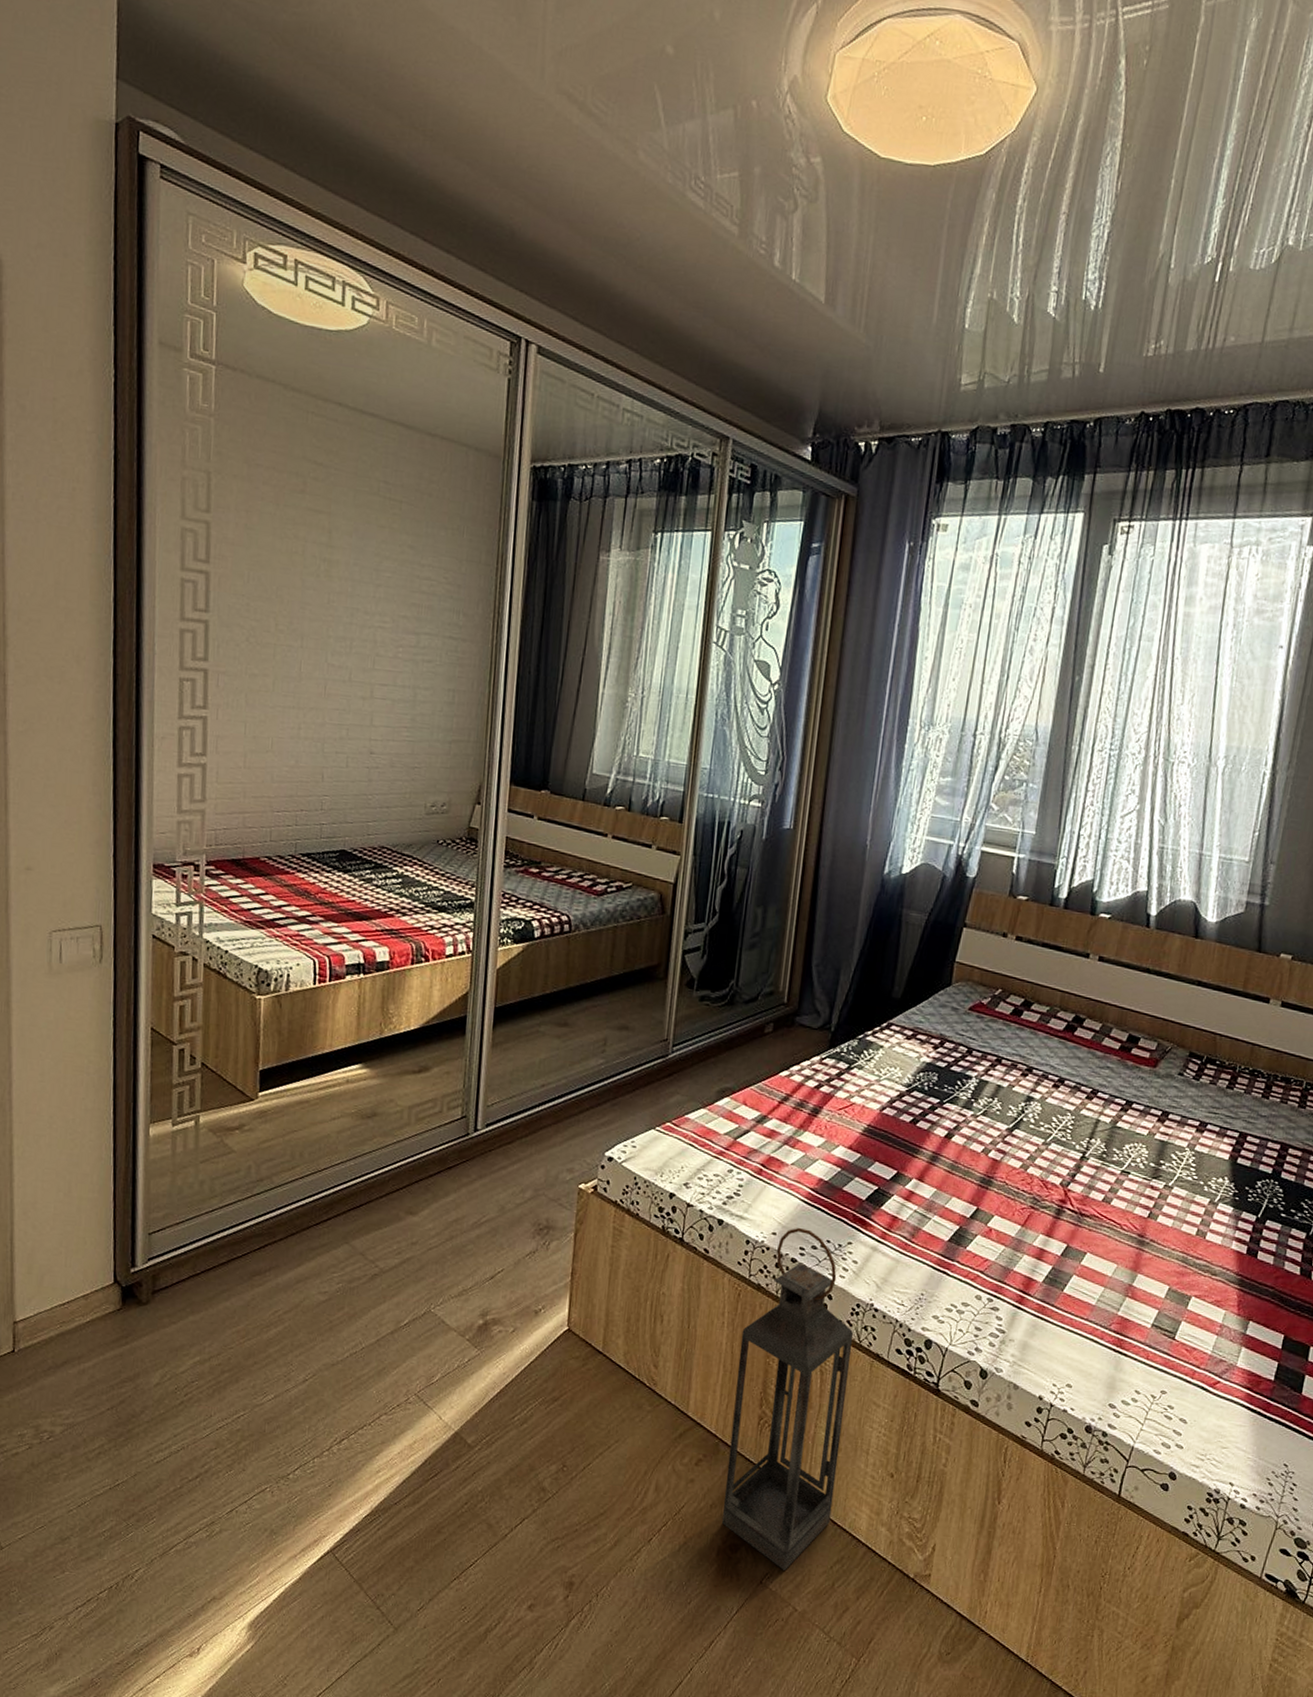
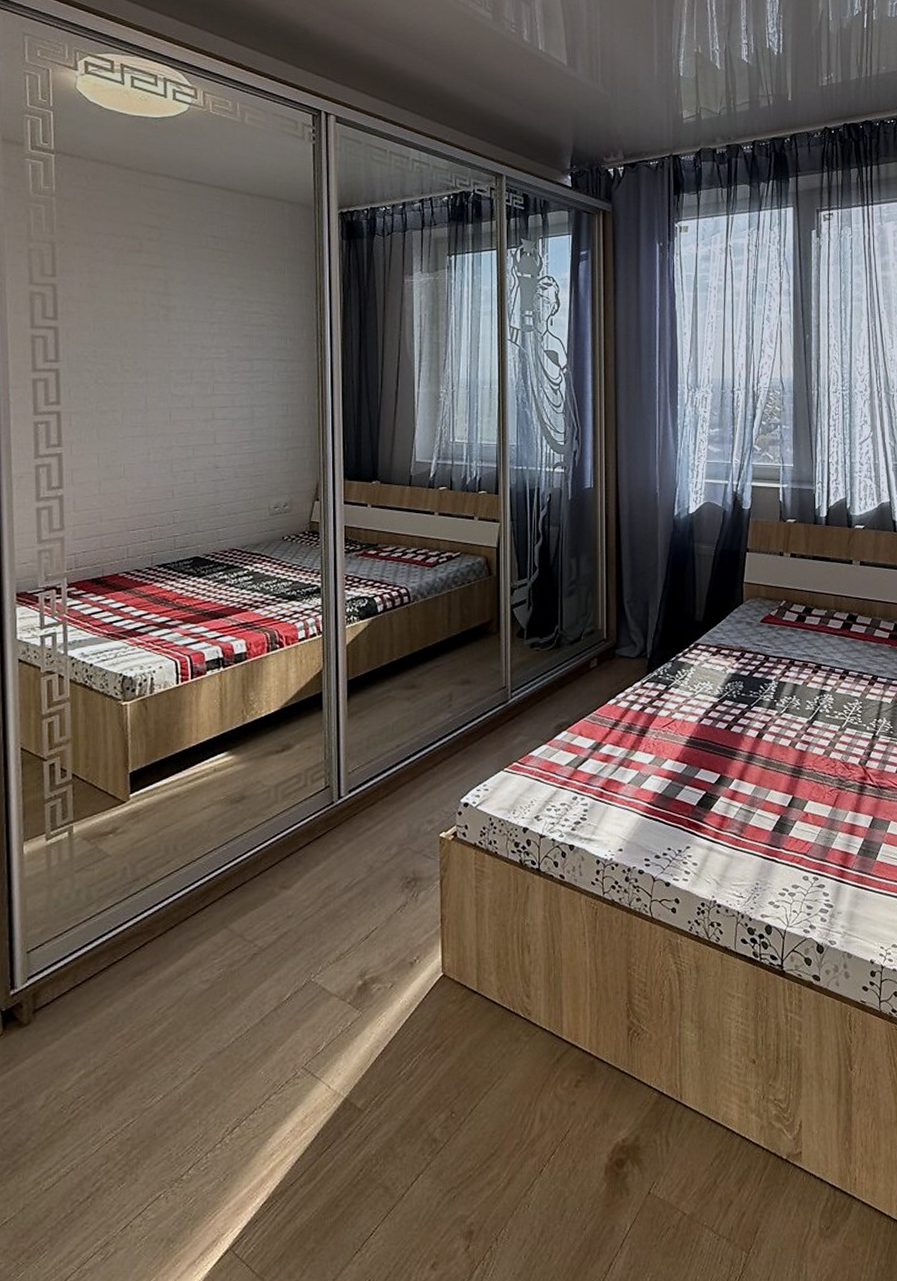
lantern: present [722,1227,853,1571] -> none [603,840,705,1176]

